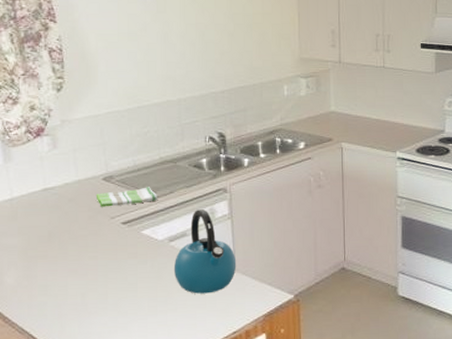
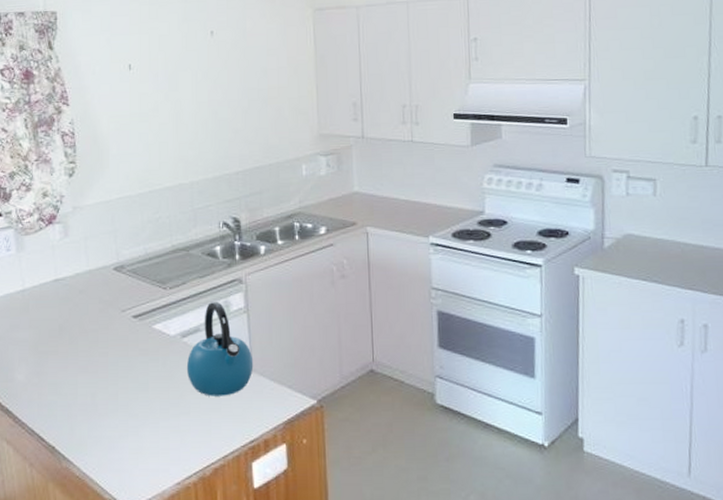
dish towel: present [95,187,158,207] -> none [106,277,170,299]

